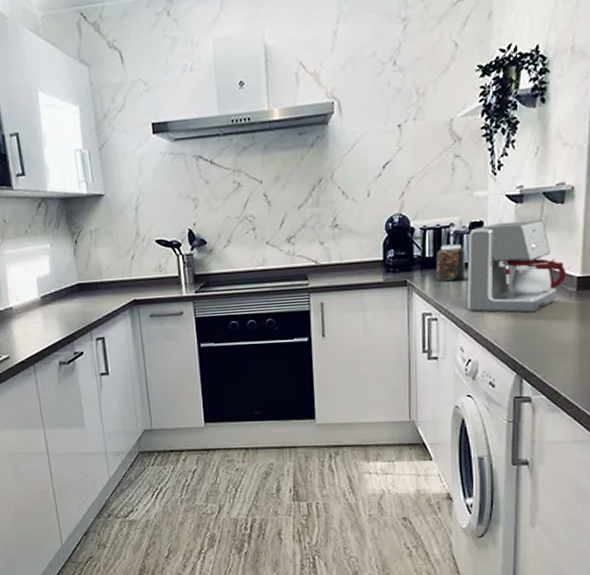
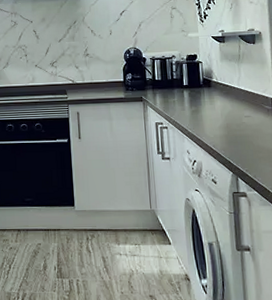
jar: present [436,244,466,282] -> none [163,71,186,99]
coffee maker: present [467,220,567,313] -> none [186,55,263,125]

